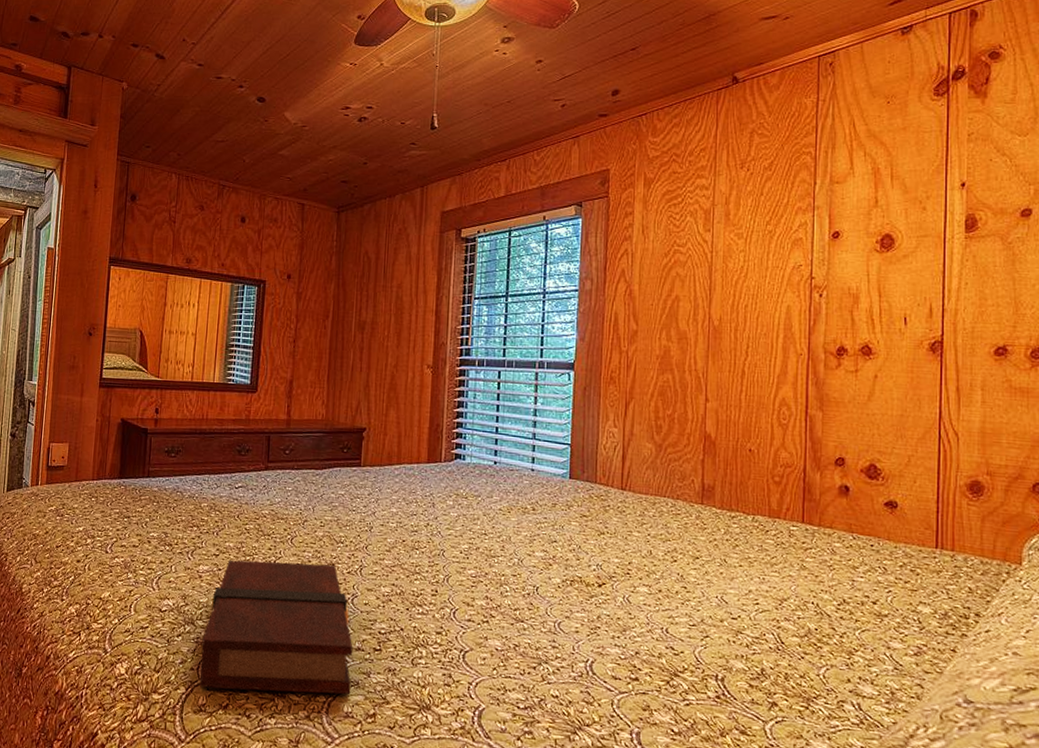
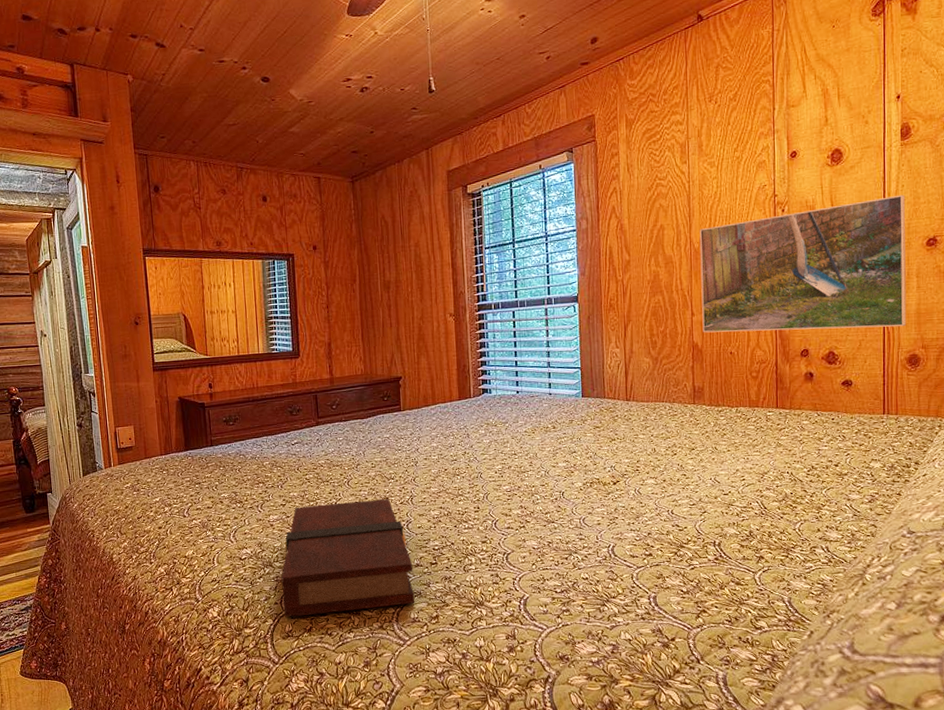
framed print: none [717,293,970,447] -> present [699,194,907,333]

